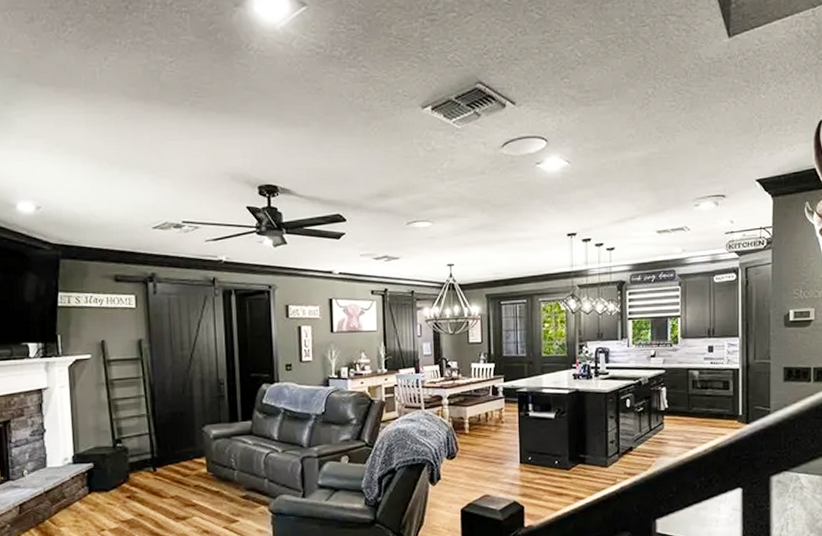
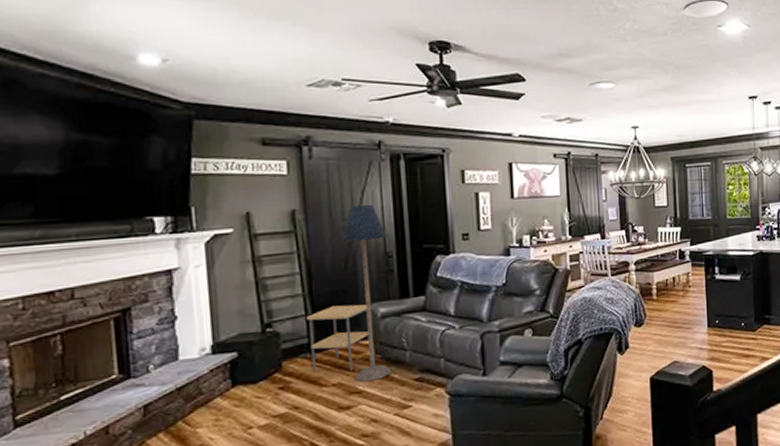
side table: none [150,426,203,485] -> present [307,304,370,372]
floor lamp: none [179,335,222,496] -> present [340,204,392,382]

